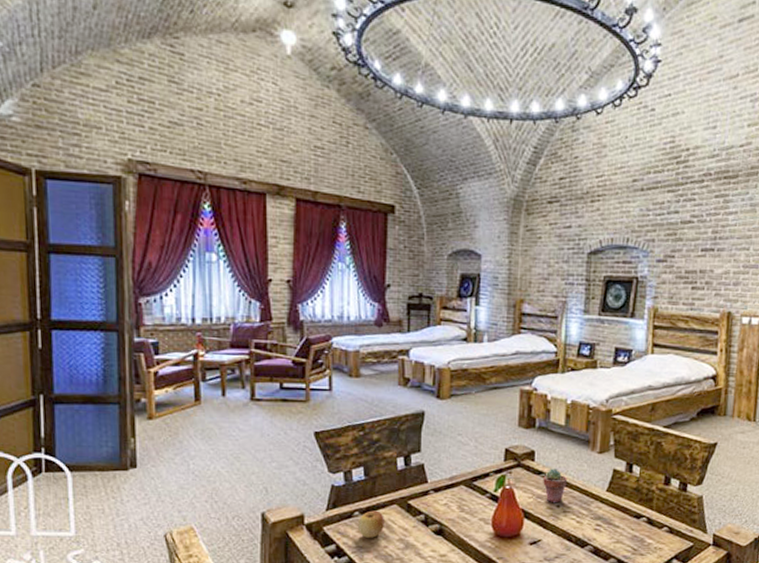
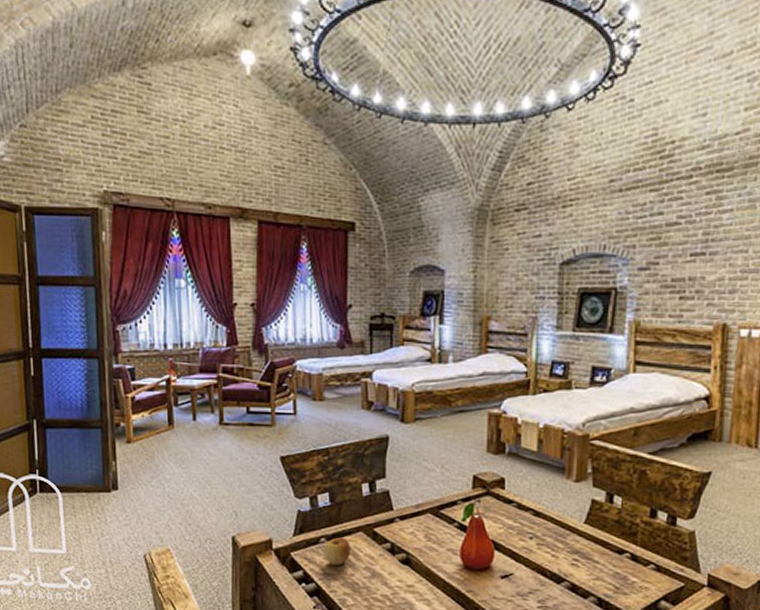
potted succulent: present [543,469,568,503] -> none [514,497,541,535]

